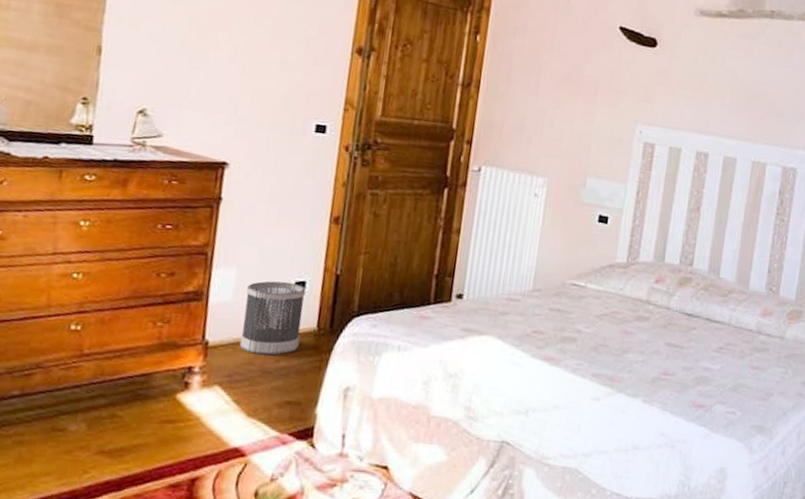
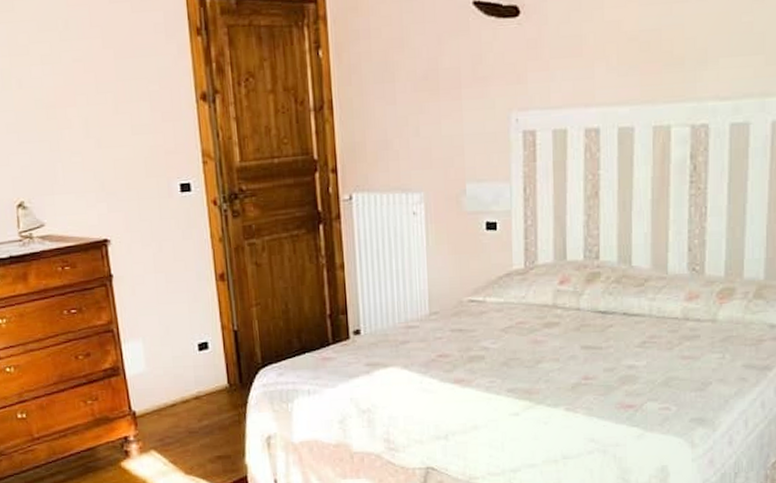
wastebasket: present [239,281,306,356] -> none [156,345,216,417]

